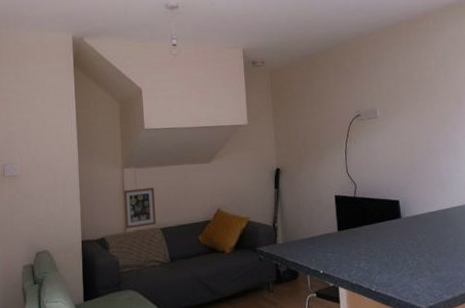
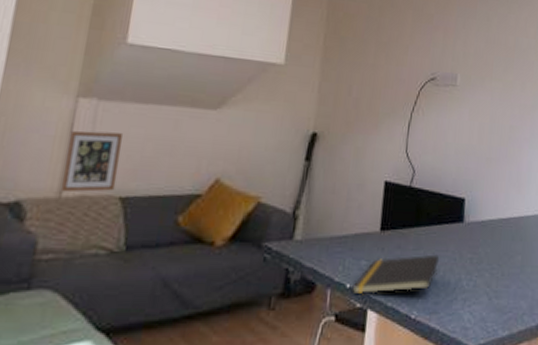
notepad: none [324,244,387,277] -> present [352,254,440,294]

